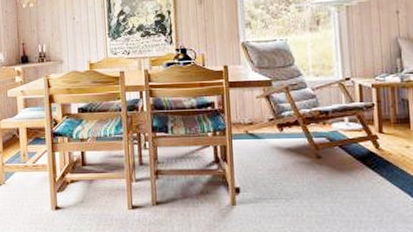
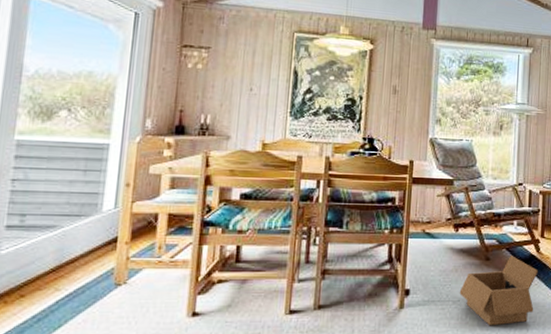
box: none [291,153,380,224] -> present [459,256,538,326]

